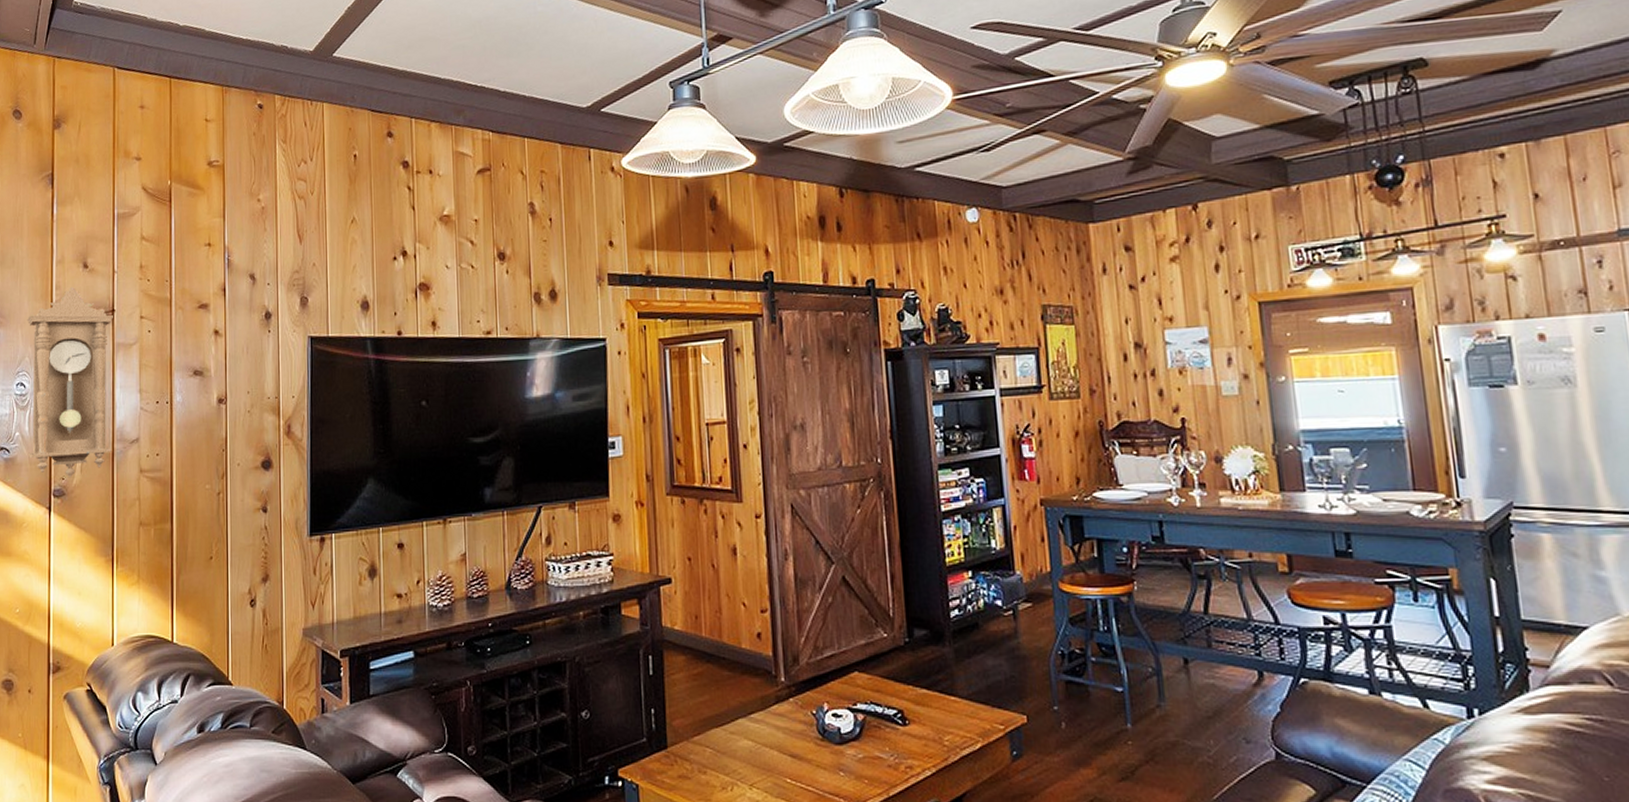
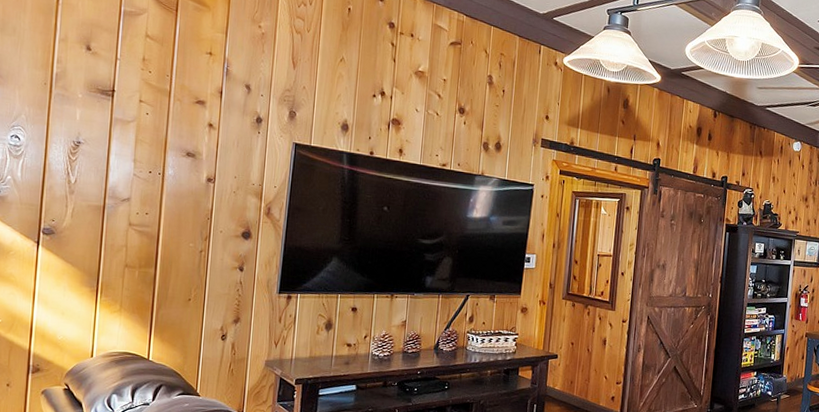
pendulum clock: present [26,287,114,478] -> none [19,64,114,221]

